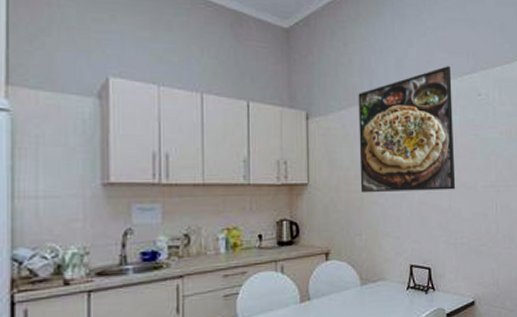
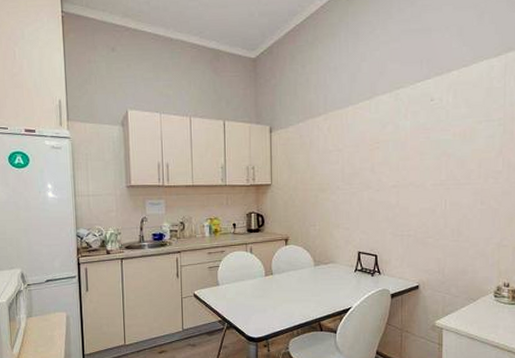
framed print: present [358,65,456,192] -> none [314,74,404,191]

